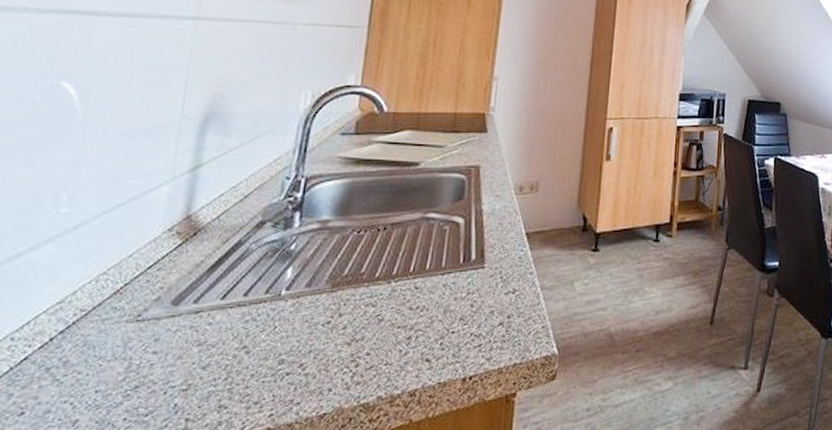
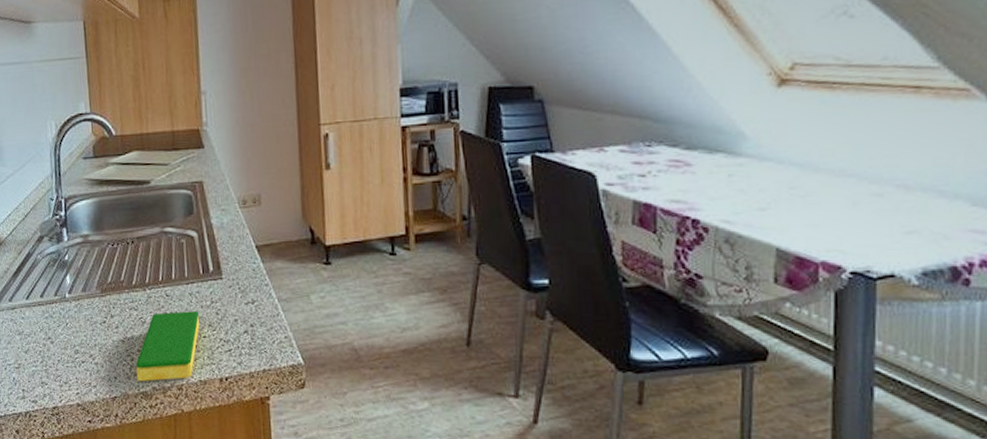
dish sponge: none [358,304,451,392] -> present [136,311,200,382]

